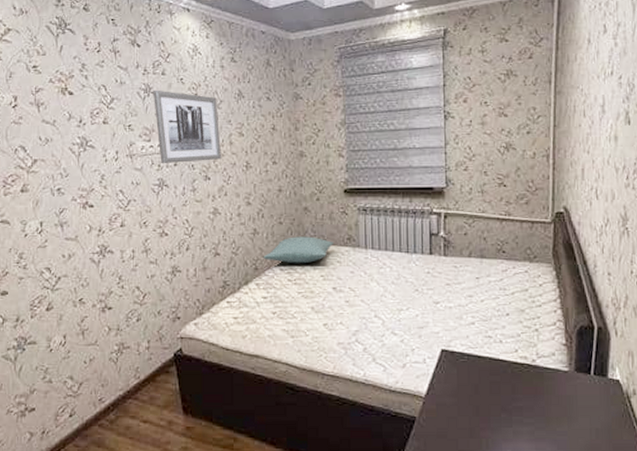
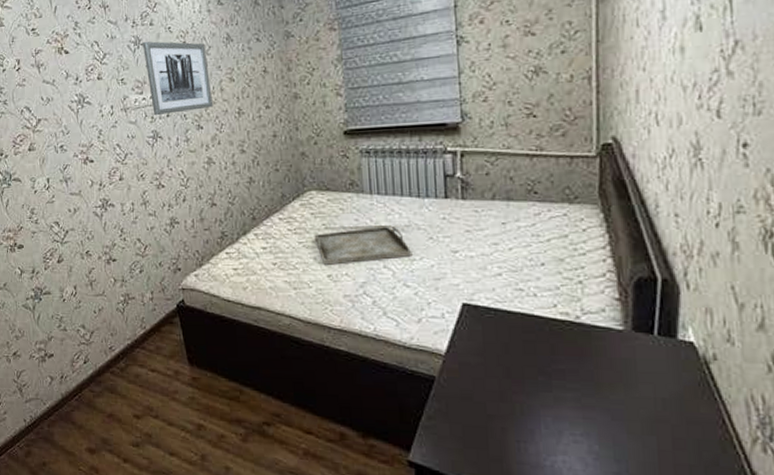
pillow: present [263,236,334,264] -> none [260,183,336,213]
serving tray: none [313,279,400,314] -> present [314,227,412,265]

